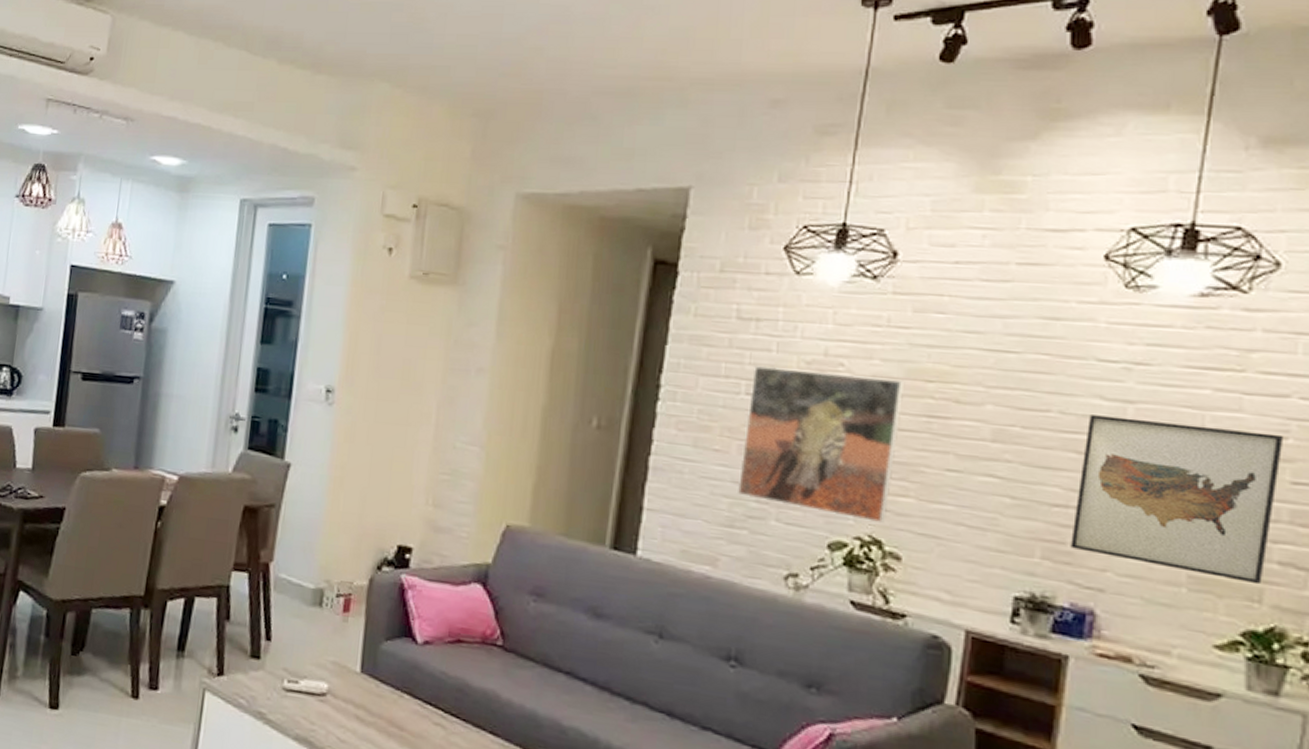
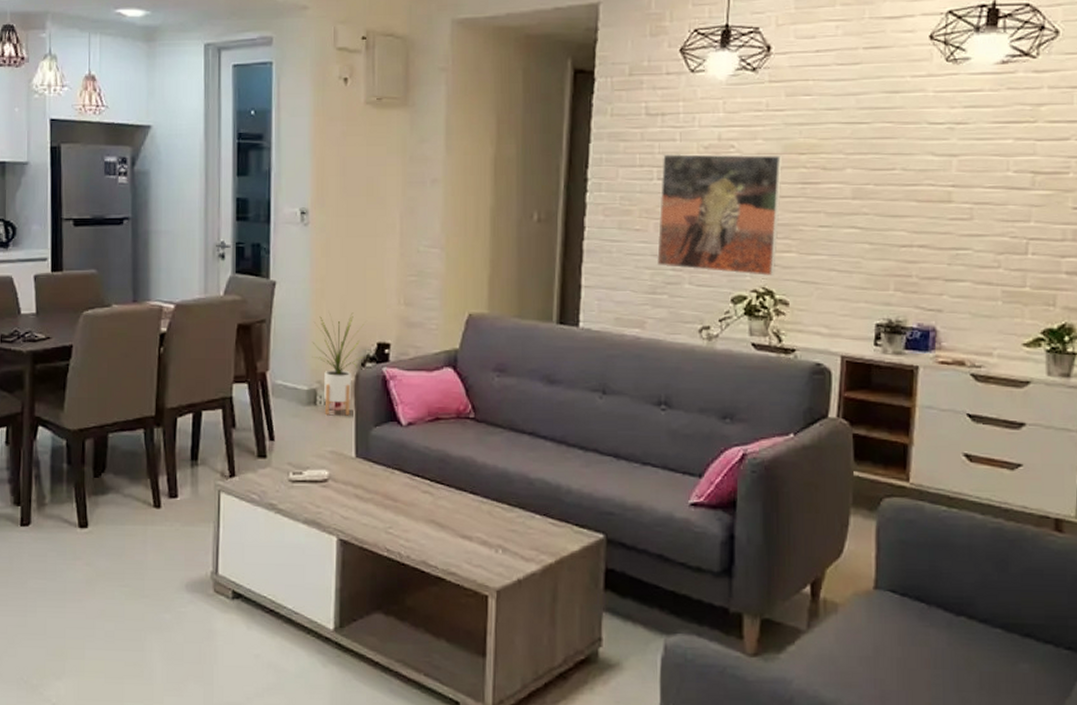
house plant: none [324,506,384,624] -> present [312,312,365,416]
wall art: present [1070,415,1284,585] -> none [915,169,1067,292]

